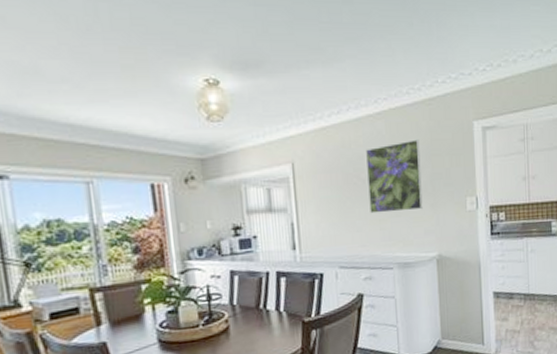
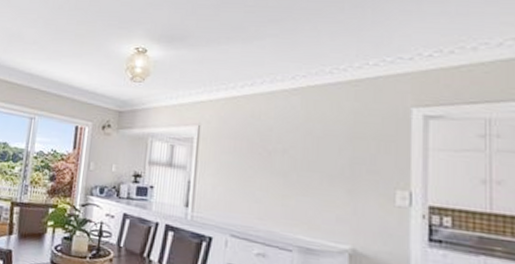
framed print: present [366,139,423,214] -> none [273,119,340,193]

